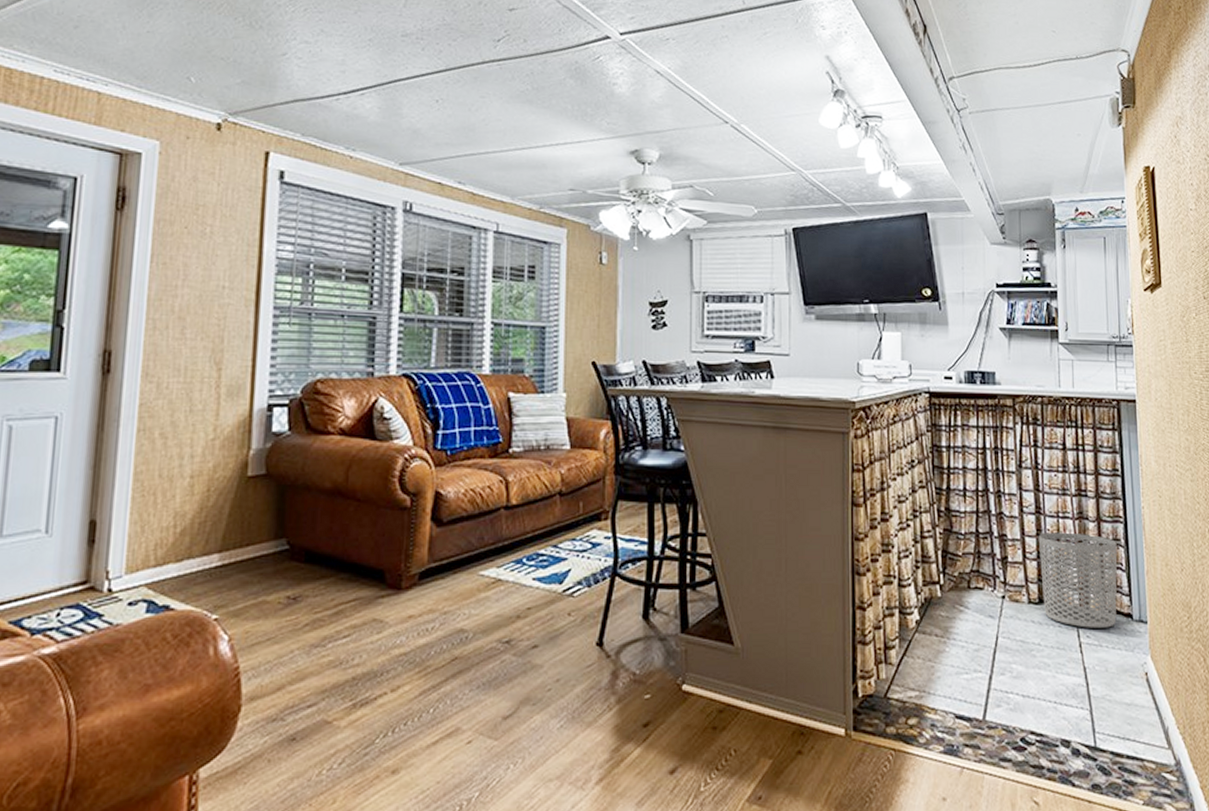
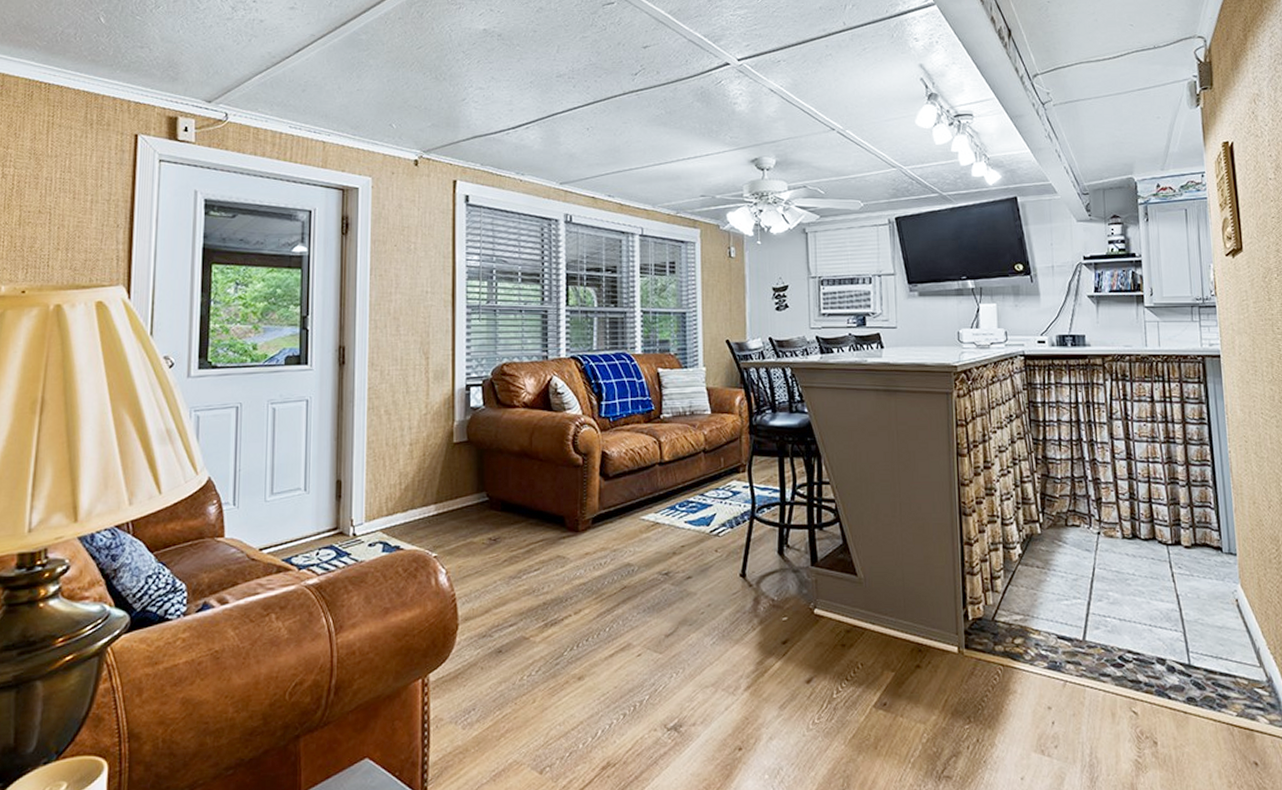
waste bin: present [1039,532,1118,628] -> none [1131,475,1207,560]

